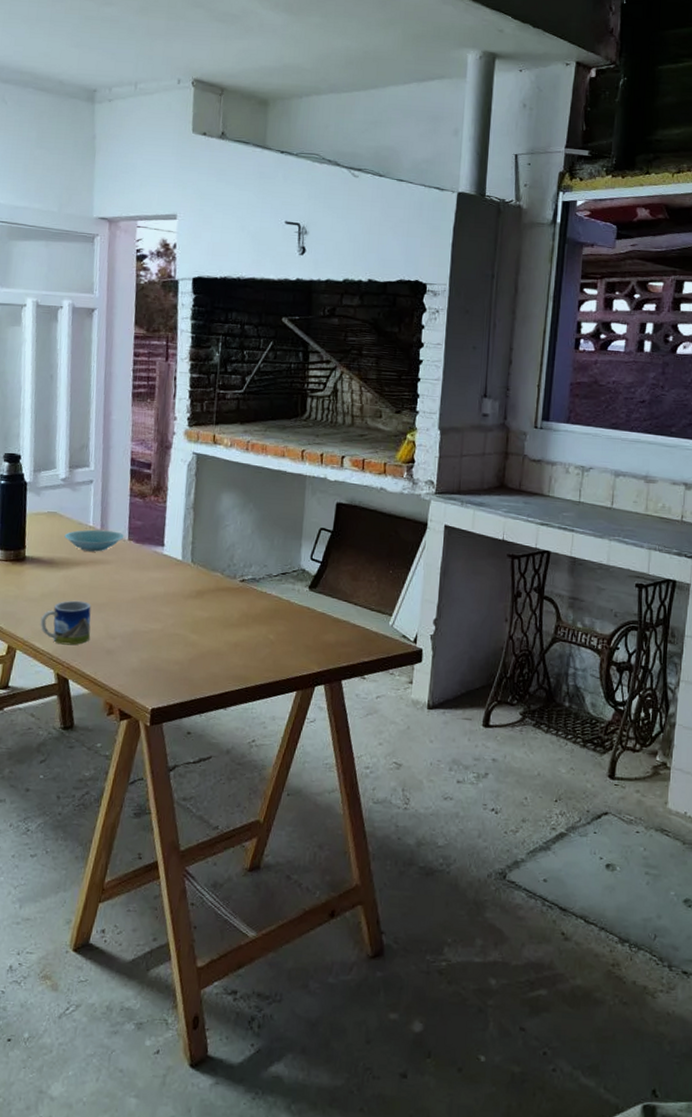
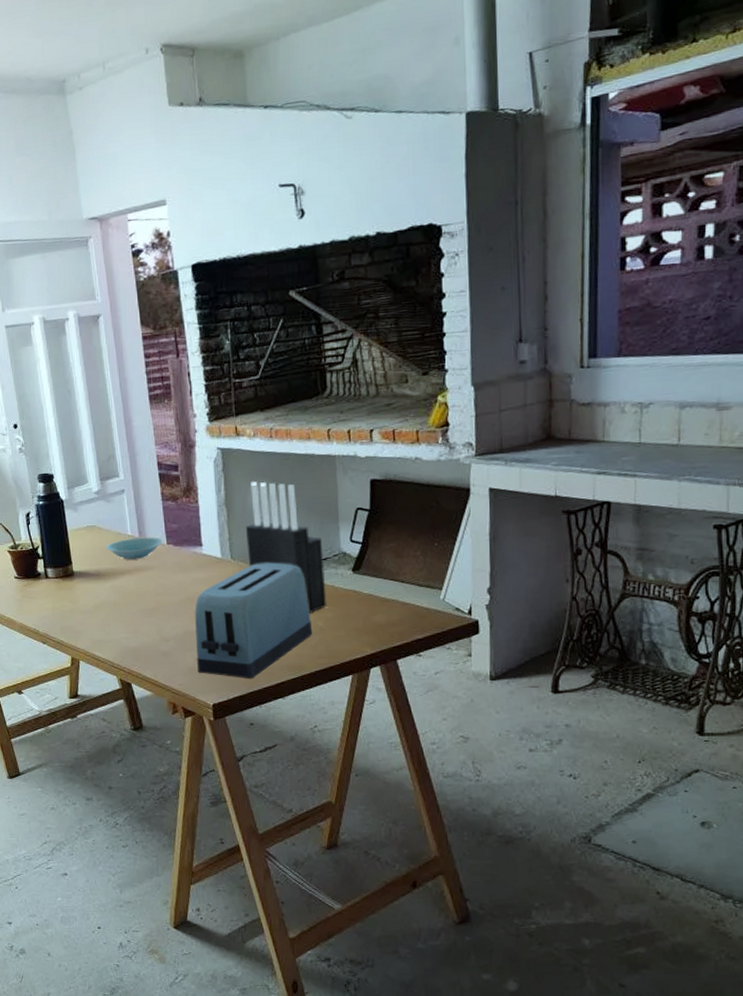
mug: present [40,600,92,646] -> none [97,608,146,652]
toaster: none [141,569,263,686] -> present [195,562,313,679]
knife block: none [208,490,283,626] -> present [245,482,327,614]

